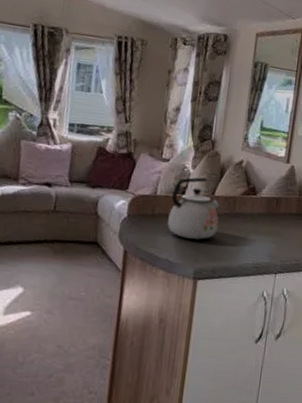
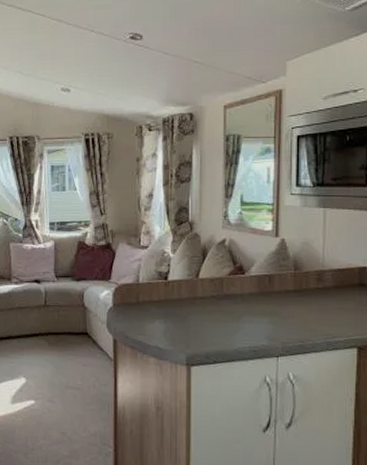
kettle: present [167,177,220,240] -> none [153,261,207,325]

